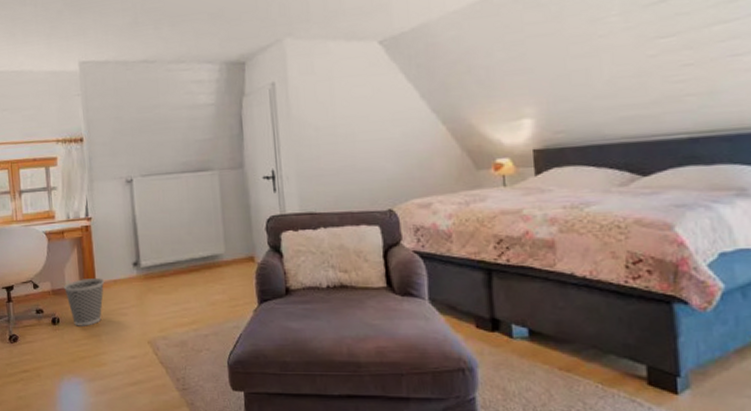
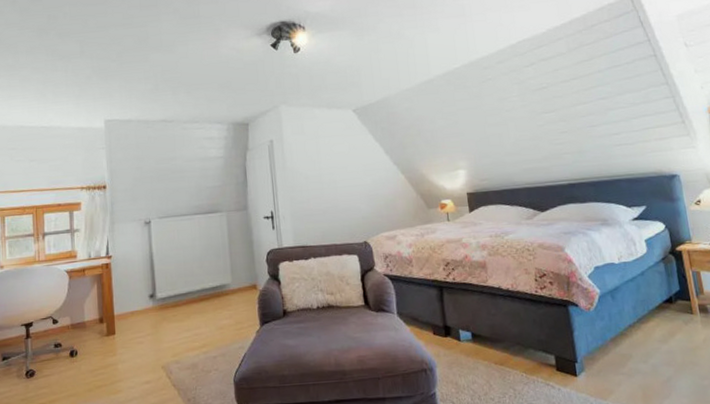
wastebasket: present [64,278,105,326] -> none [83,311,123,357]

